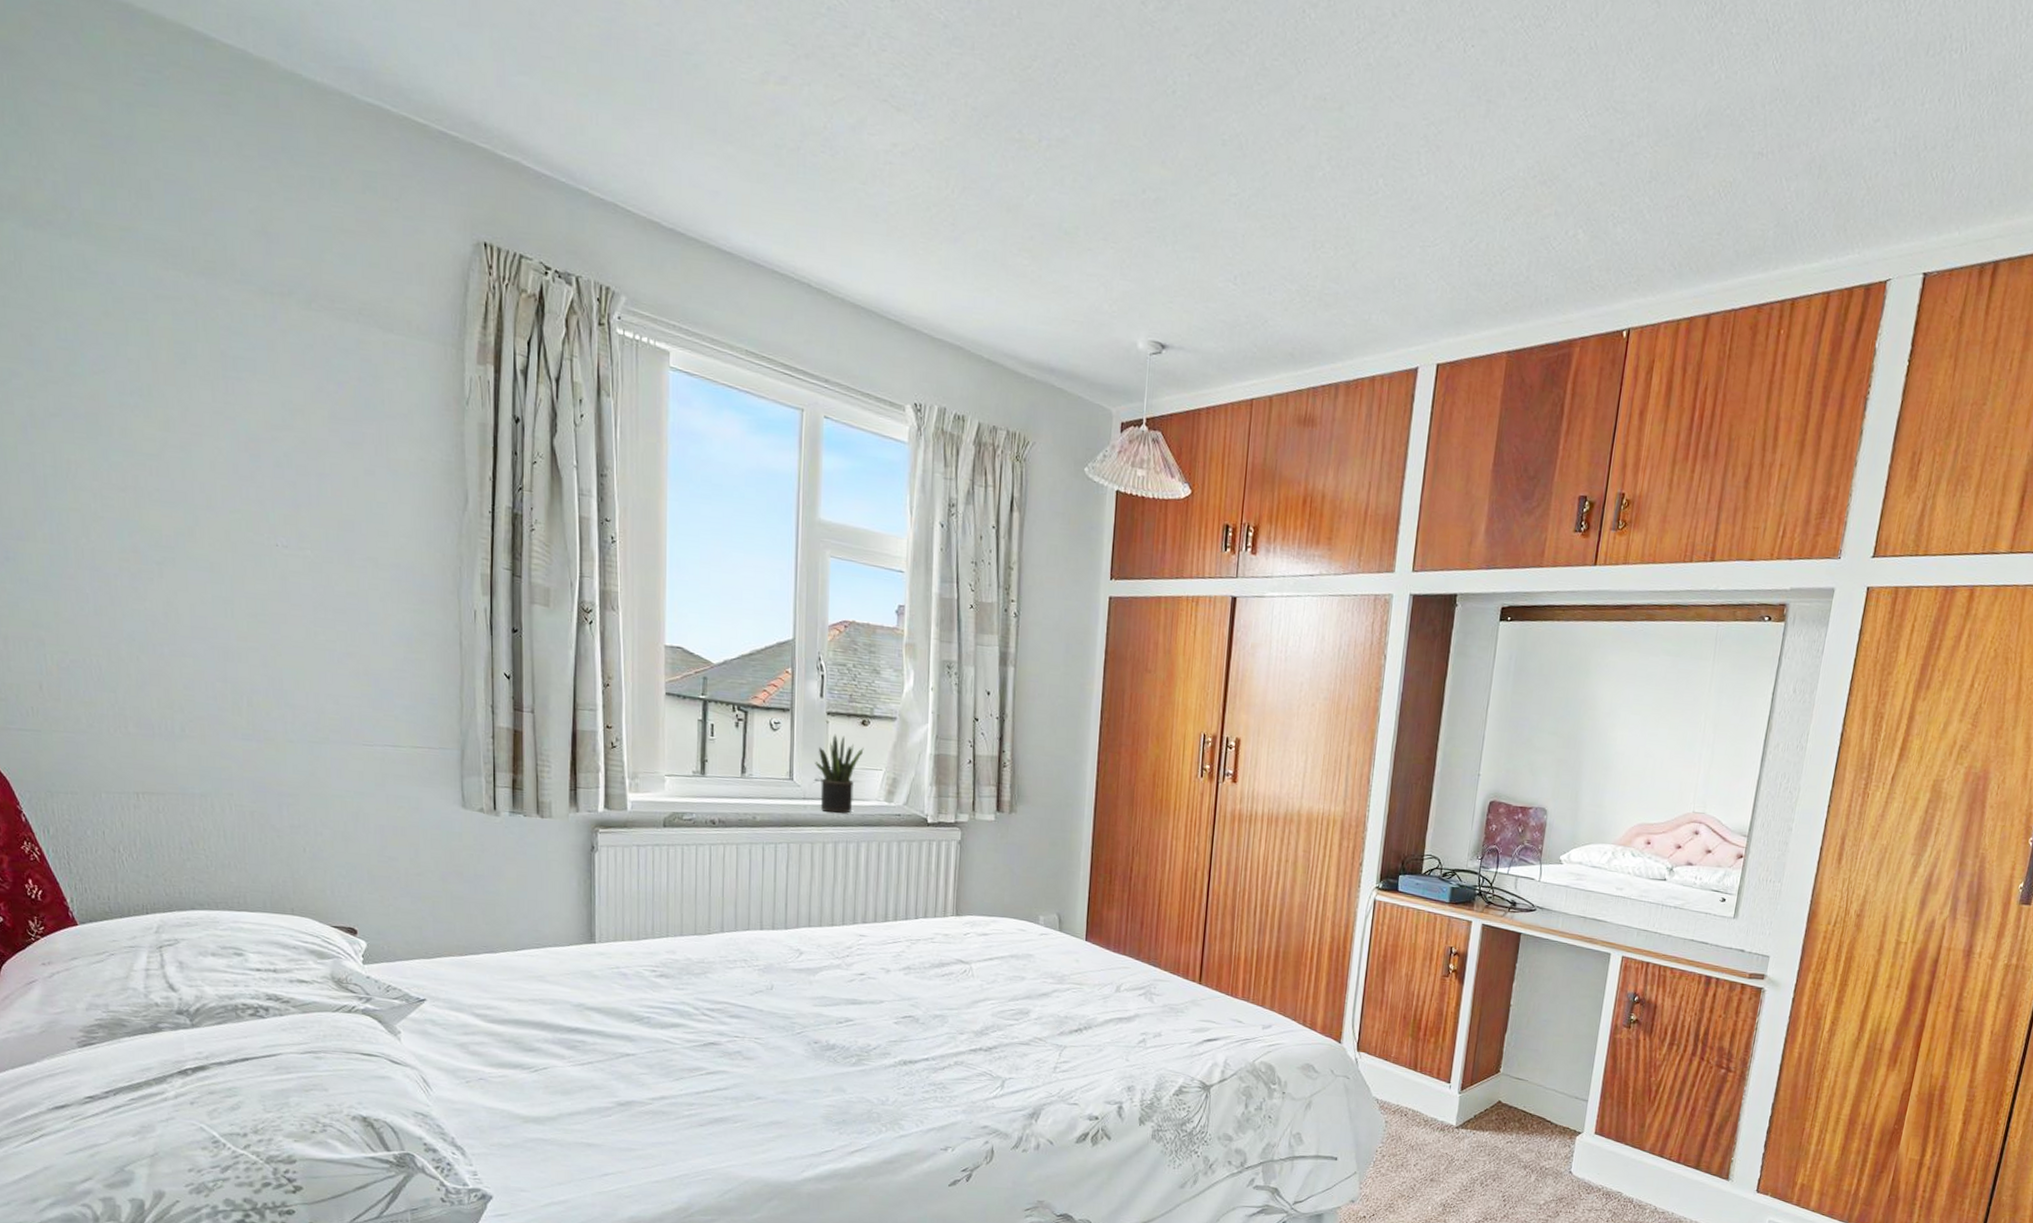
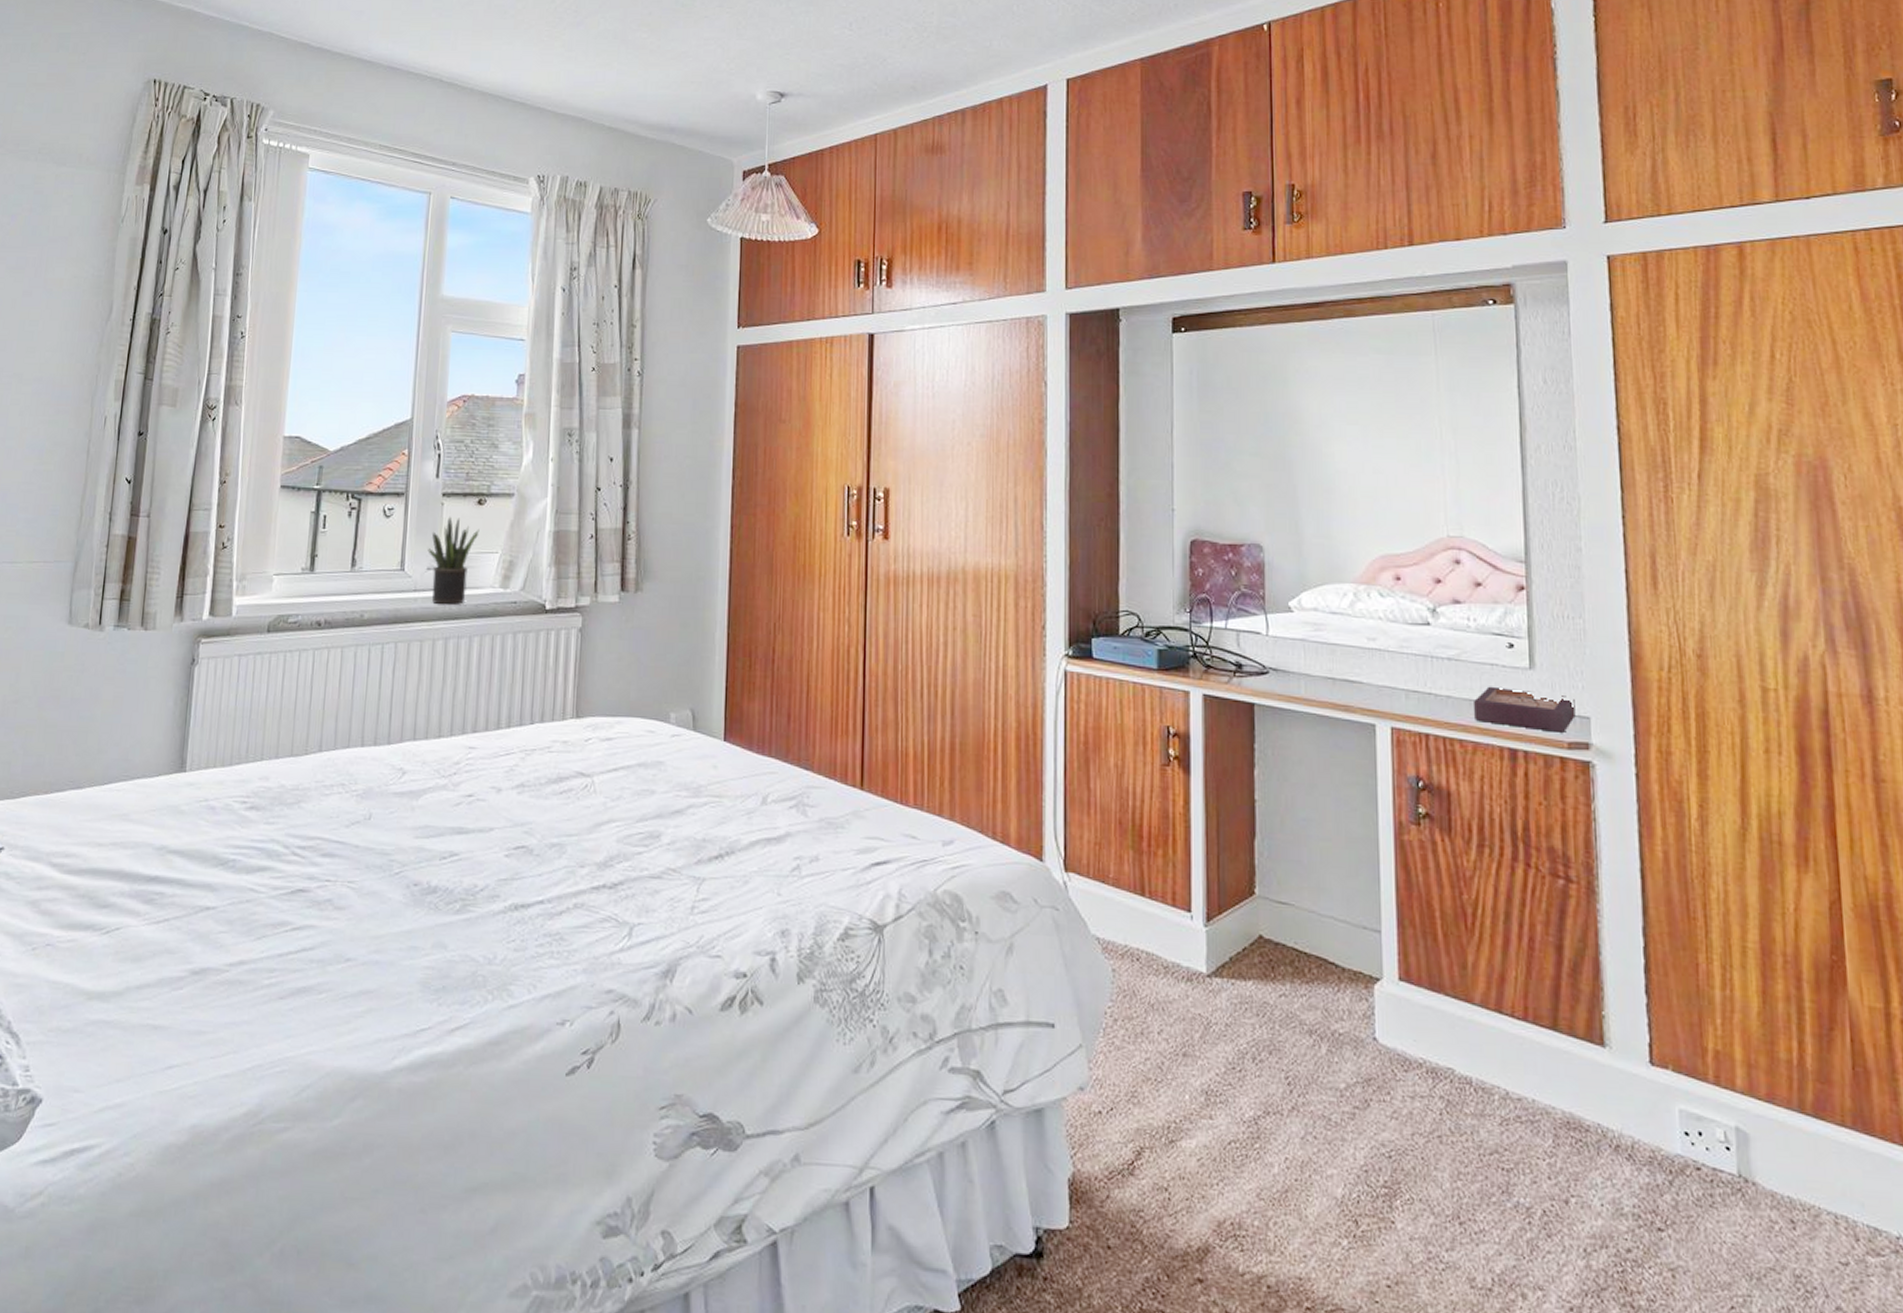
jewelry box: none [1685,929,1762,966] -> present [1474,686,1576,733]

